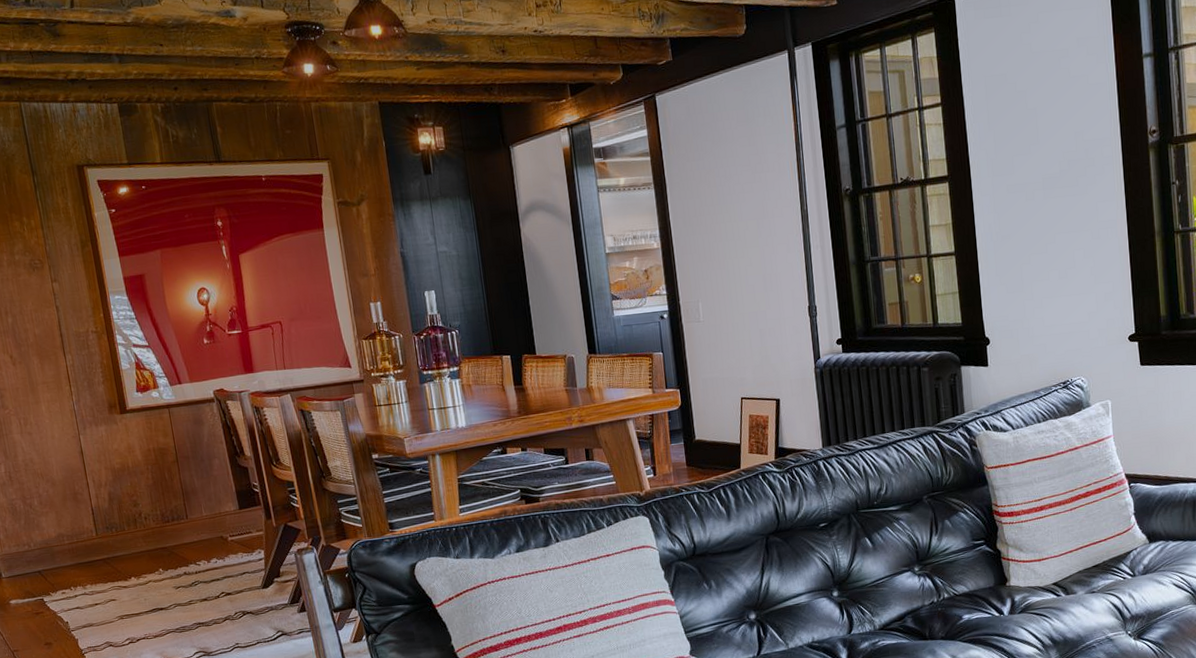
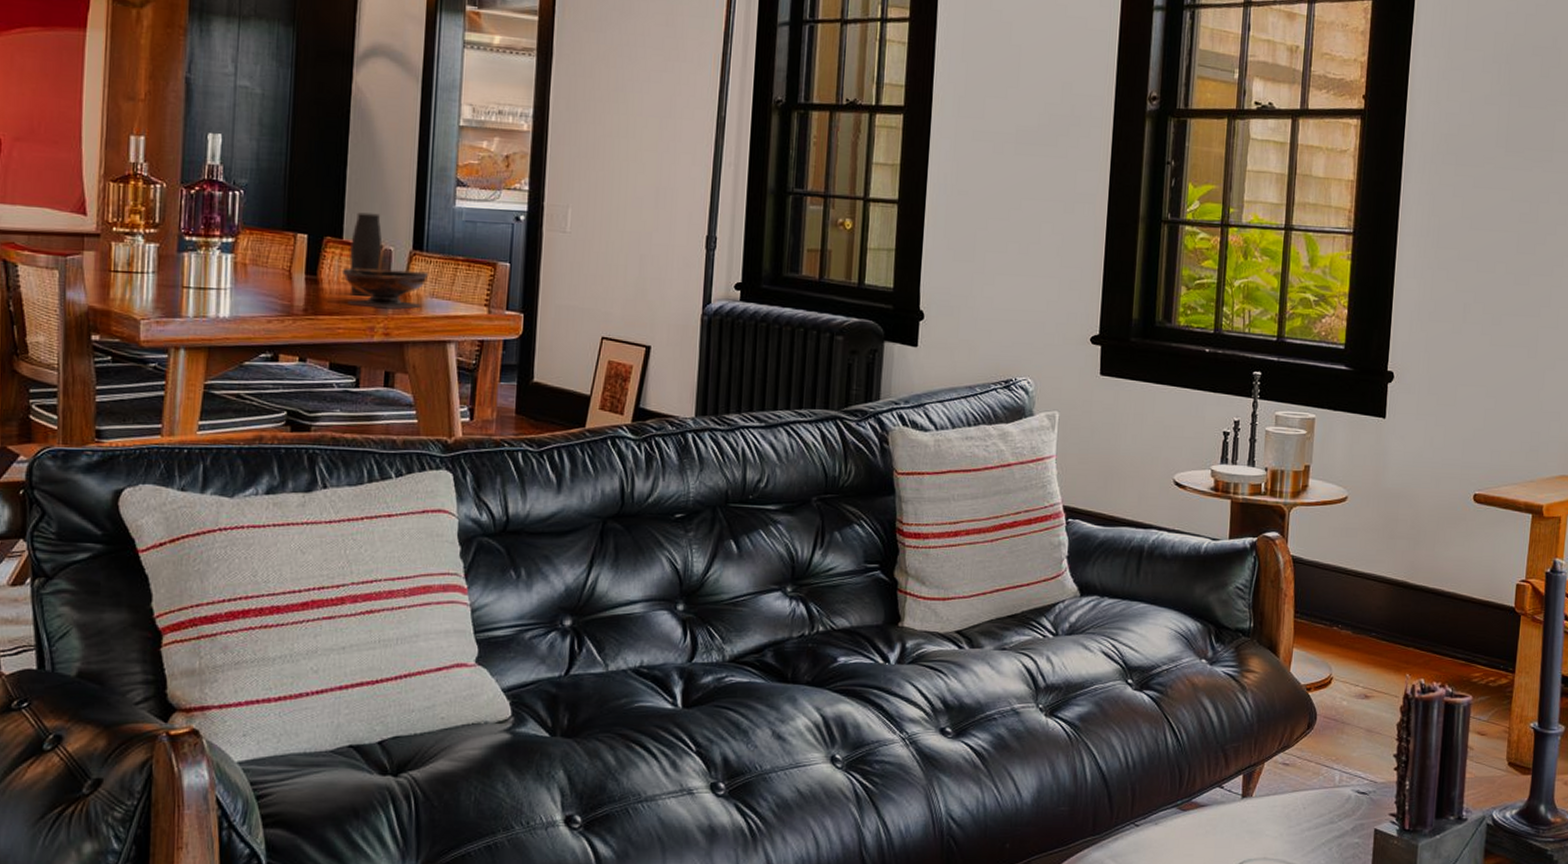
bowl: none [540,369,604,404] -> present [341,268,429,310]
vase: none [542,331,568,396] -> present [349,212,383,296]

